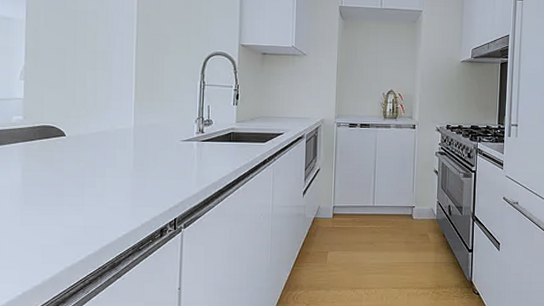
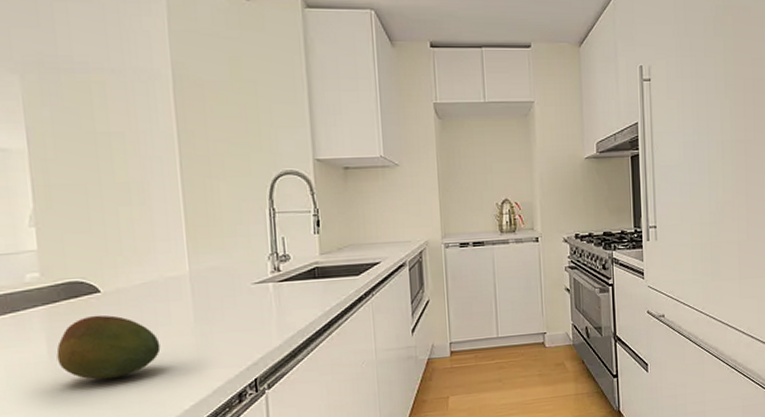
fruit: none [28,154,105,206] -> present [56,315,161,380]

